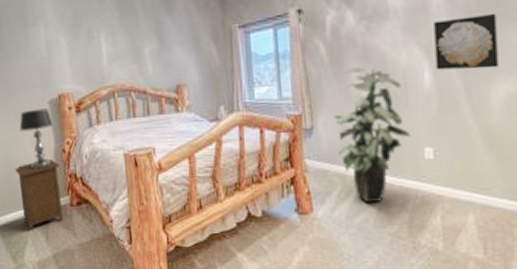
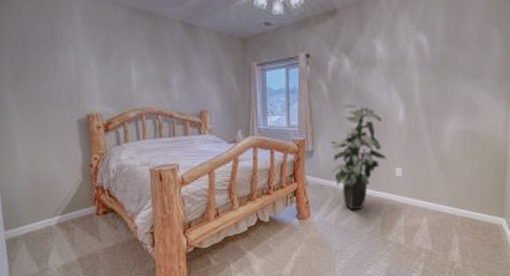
nightstand: present [15,159,63,231] -> none [40,173,89,238]
table lamp: present [19,108,53,169] -> none [46,127,81,182]
wall art: present [434,13,498,70] -> none [408,68,452,110]

